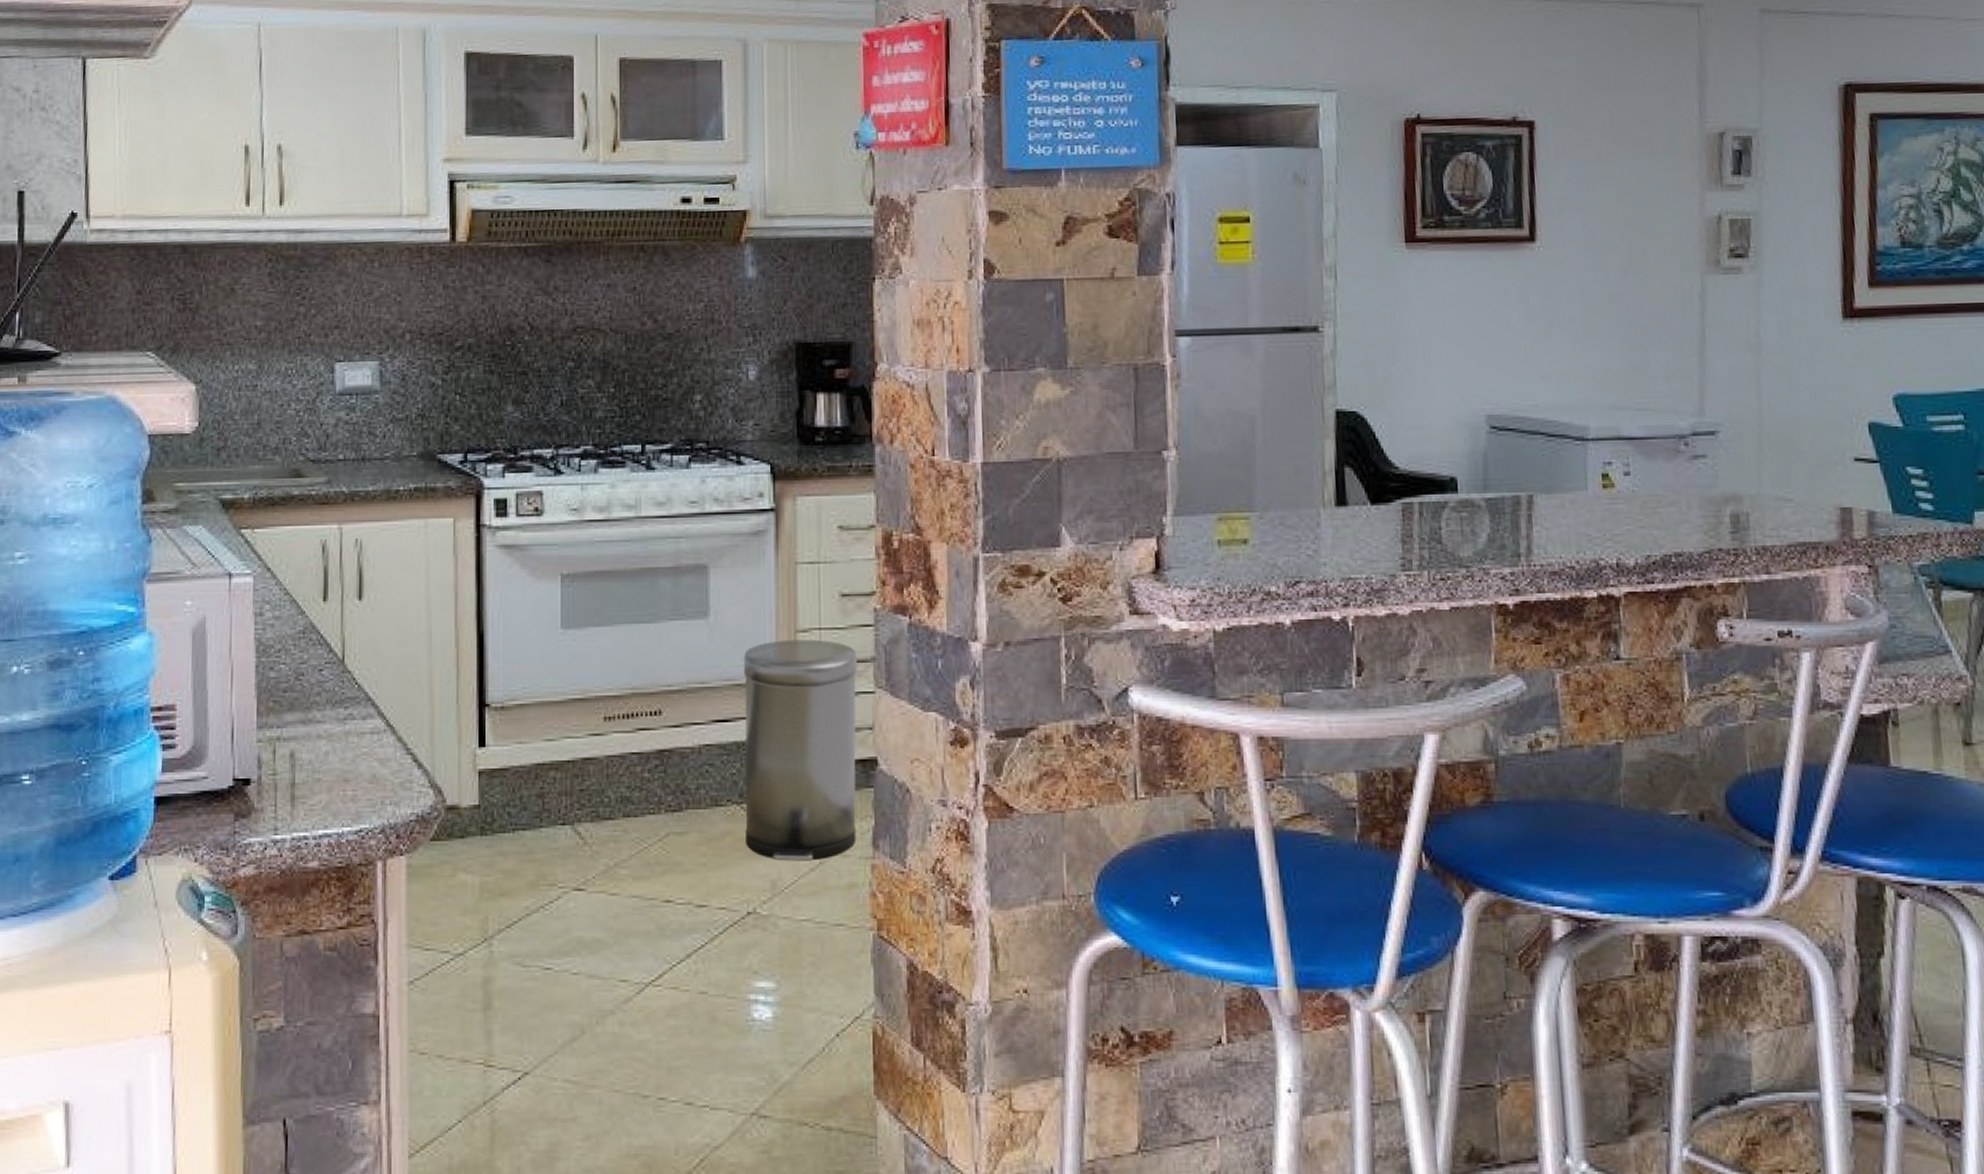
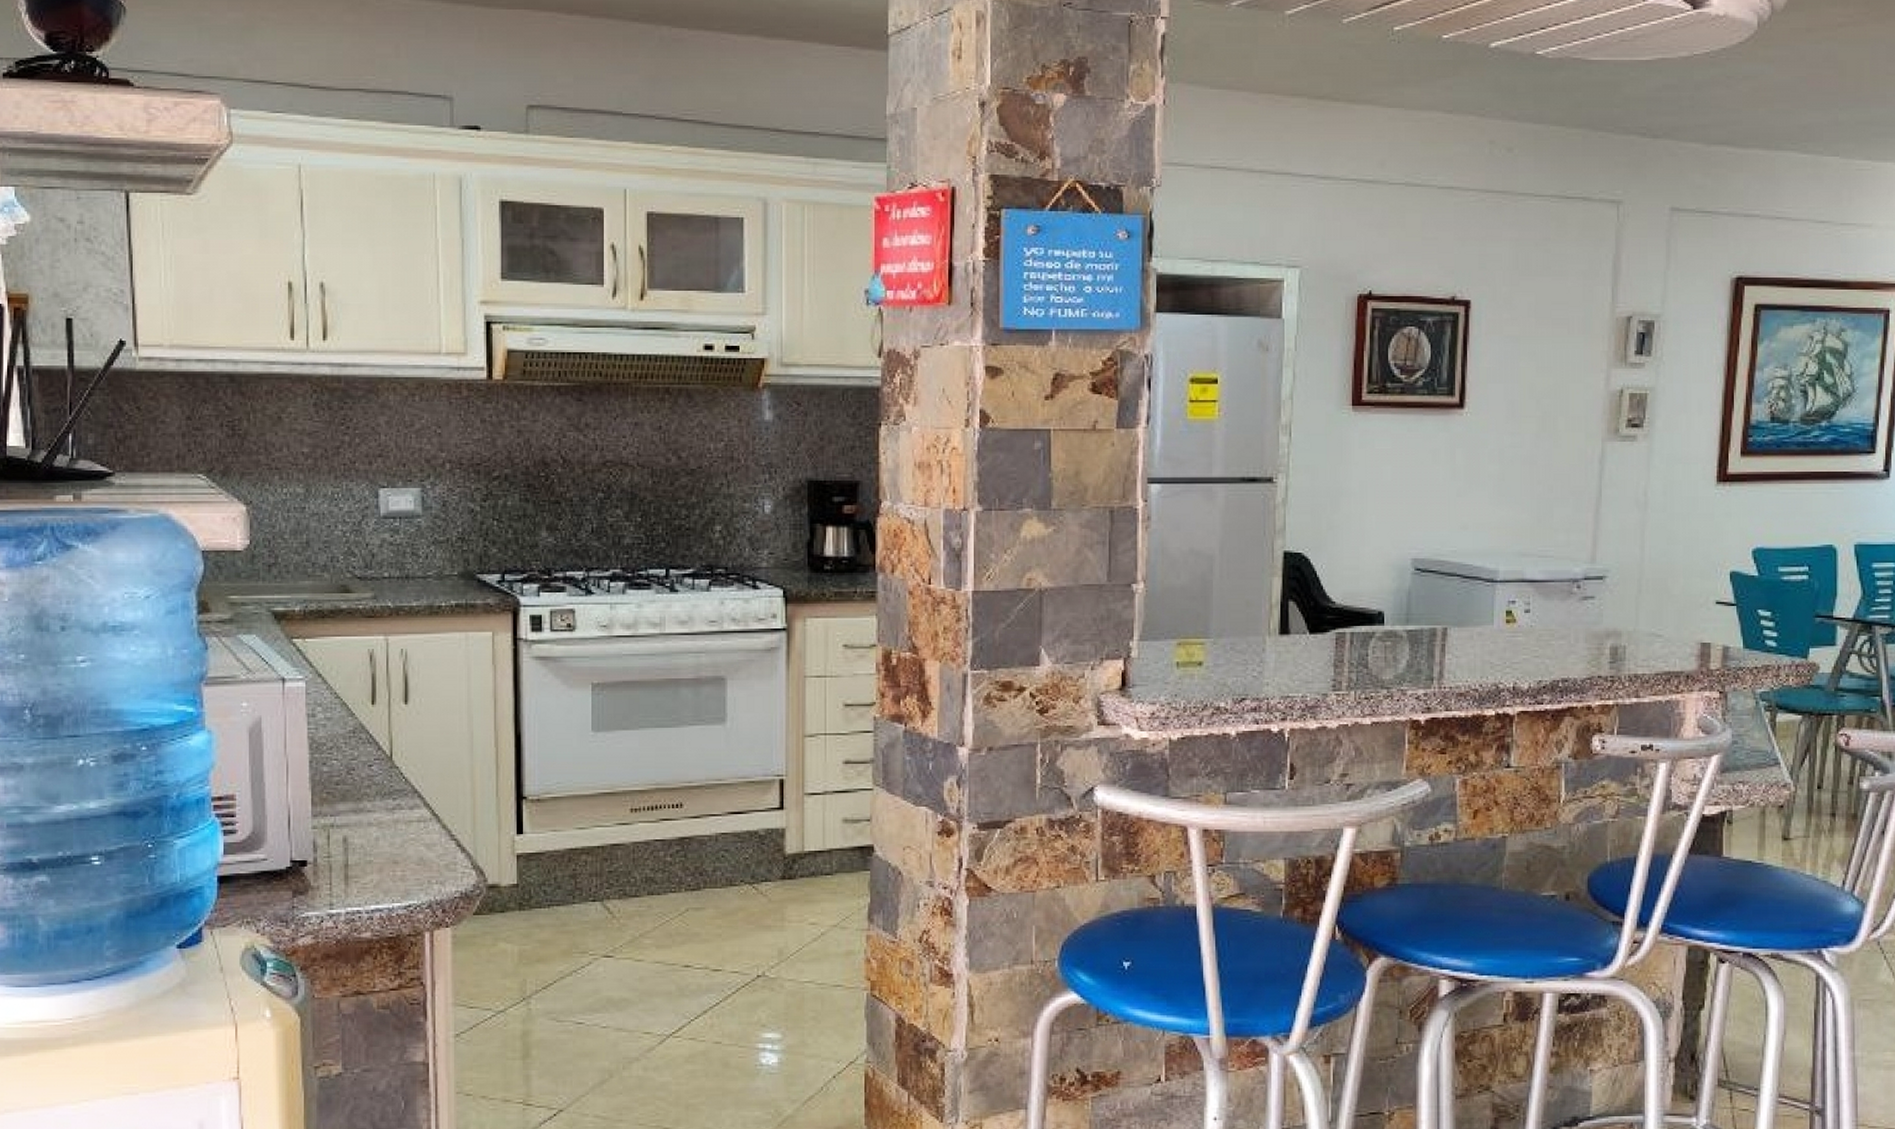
pedal bin: present [743,639,857,862] -> none [756,743,857,933]

